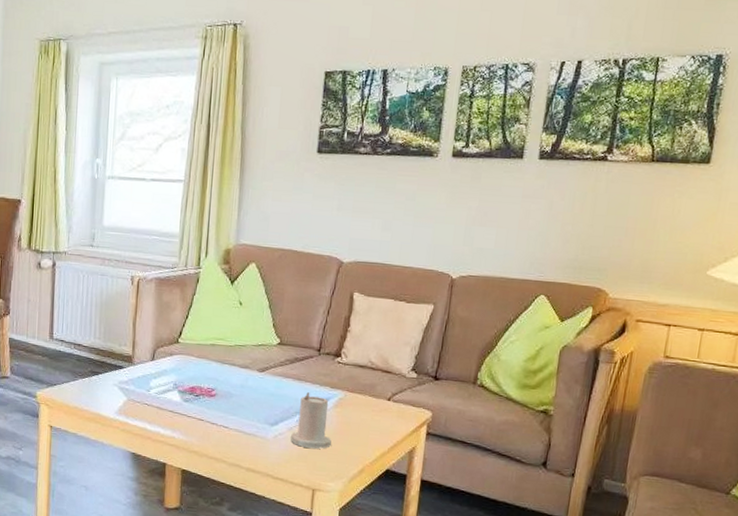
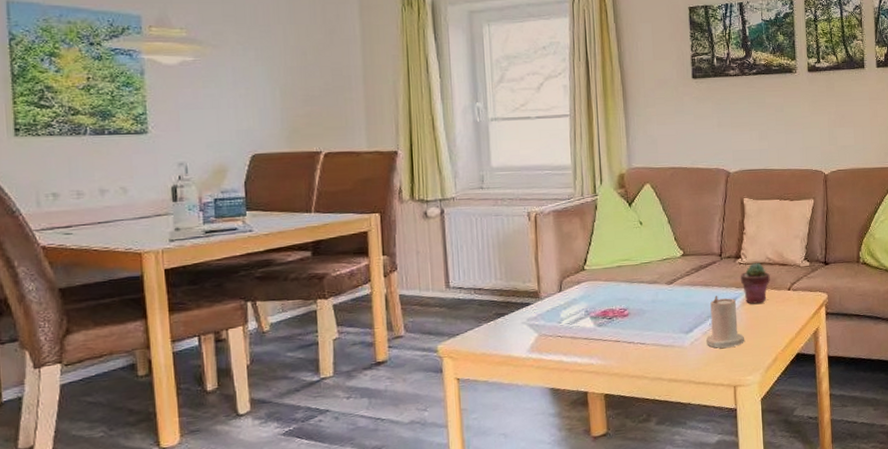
potted succulent: none [336,364,370,409] -> present [740,262,770,304]

